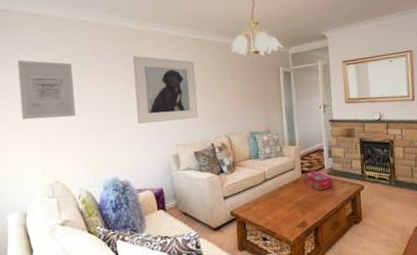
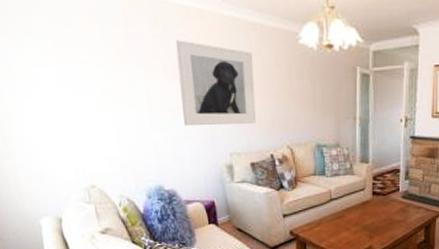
wall art: present [17,60,76,120] -> none [31,36,109,112]
tissue box: present [304,170,333,191] -> none [375,193,407,215]

